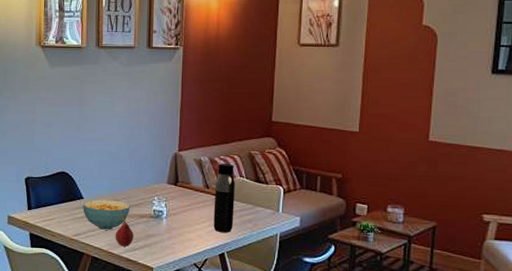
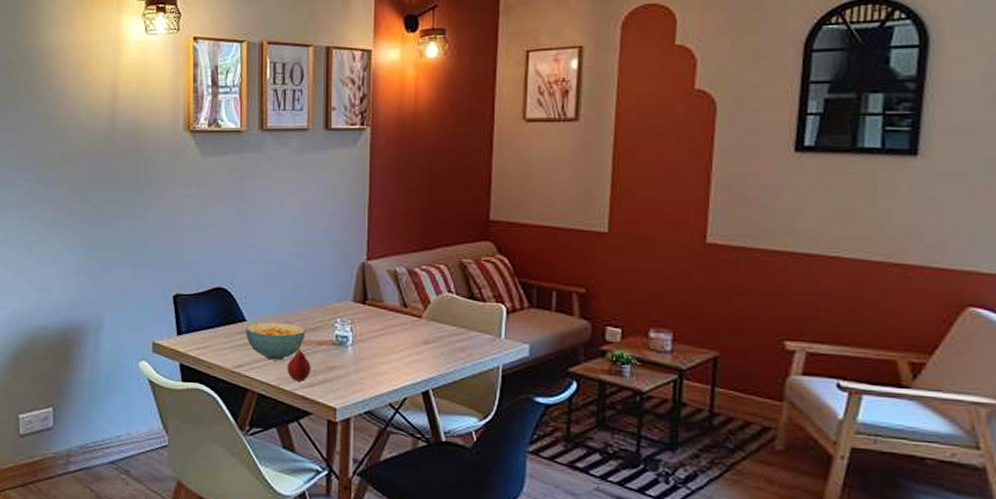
water bottle: present [213,163,235,232] -> none [414,275,441,364]

